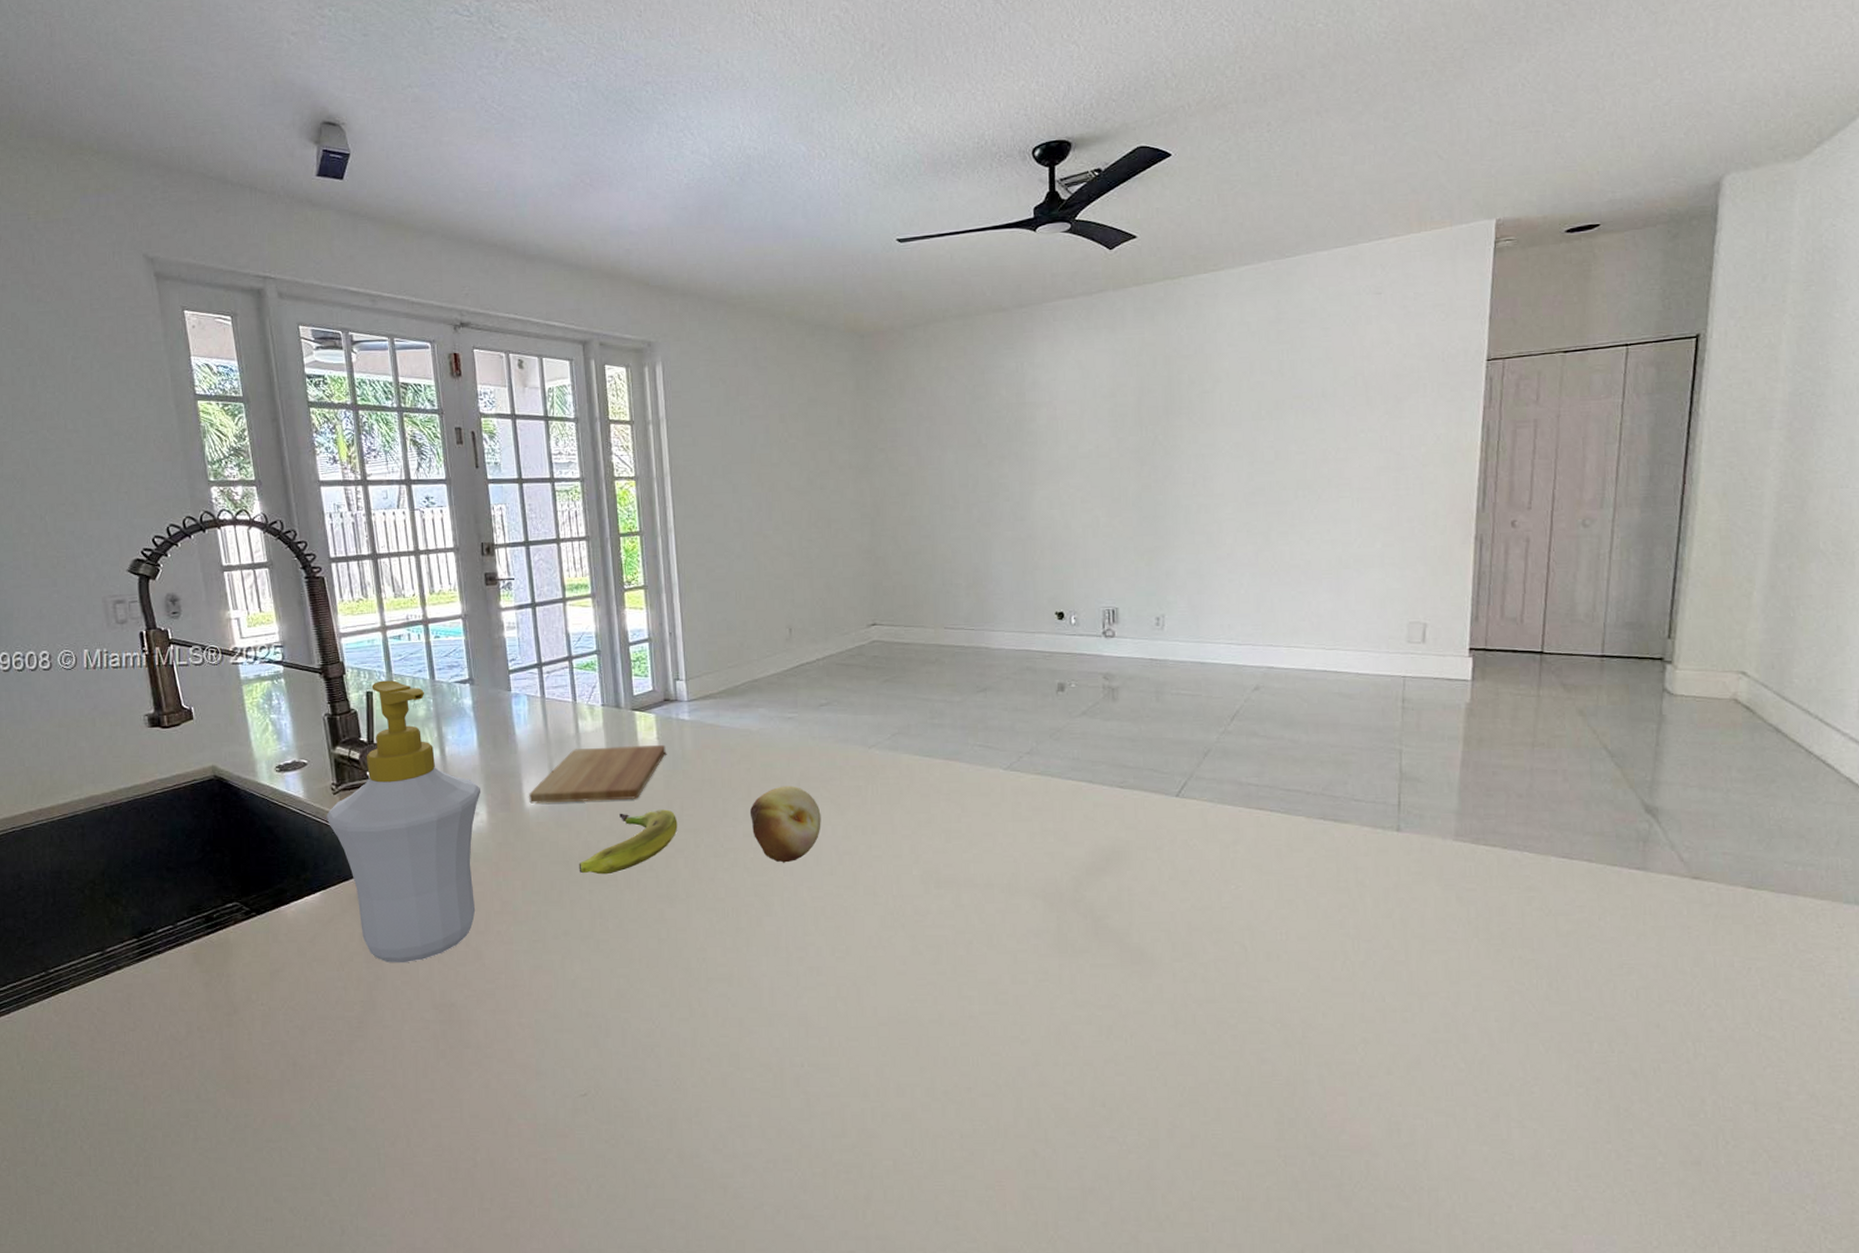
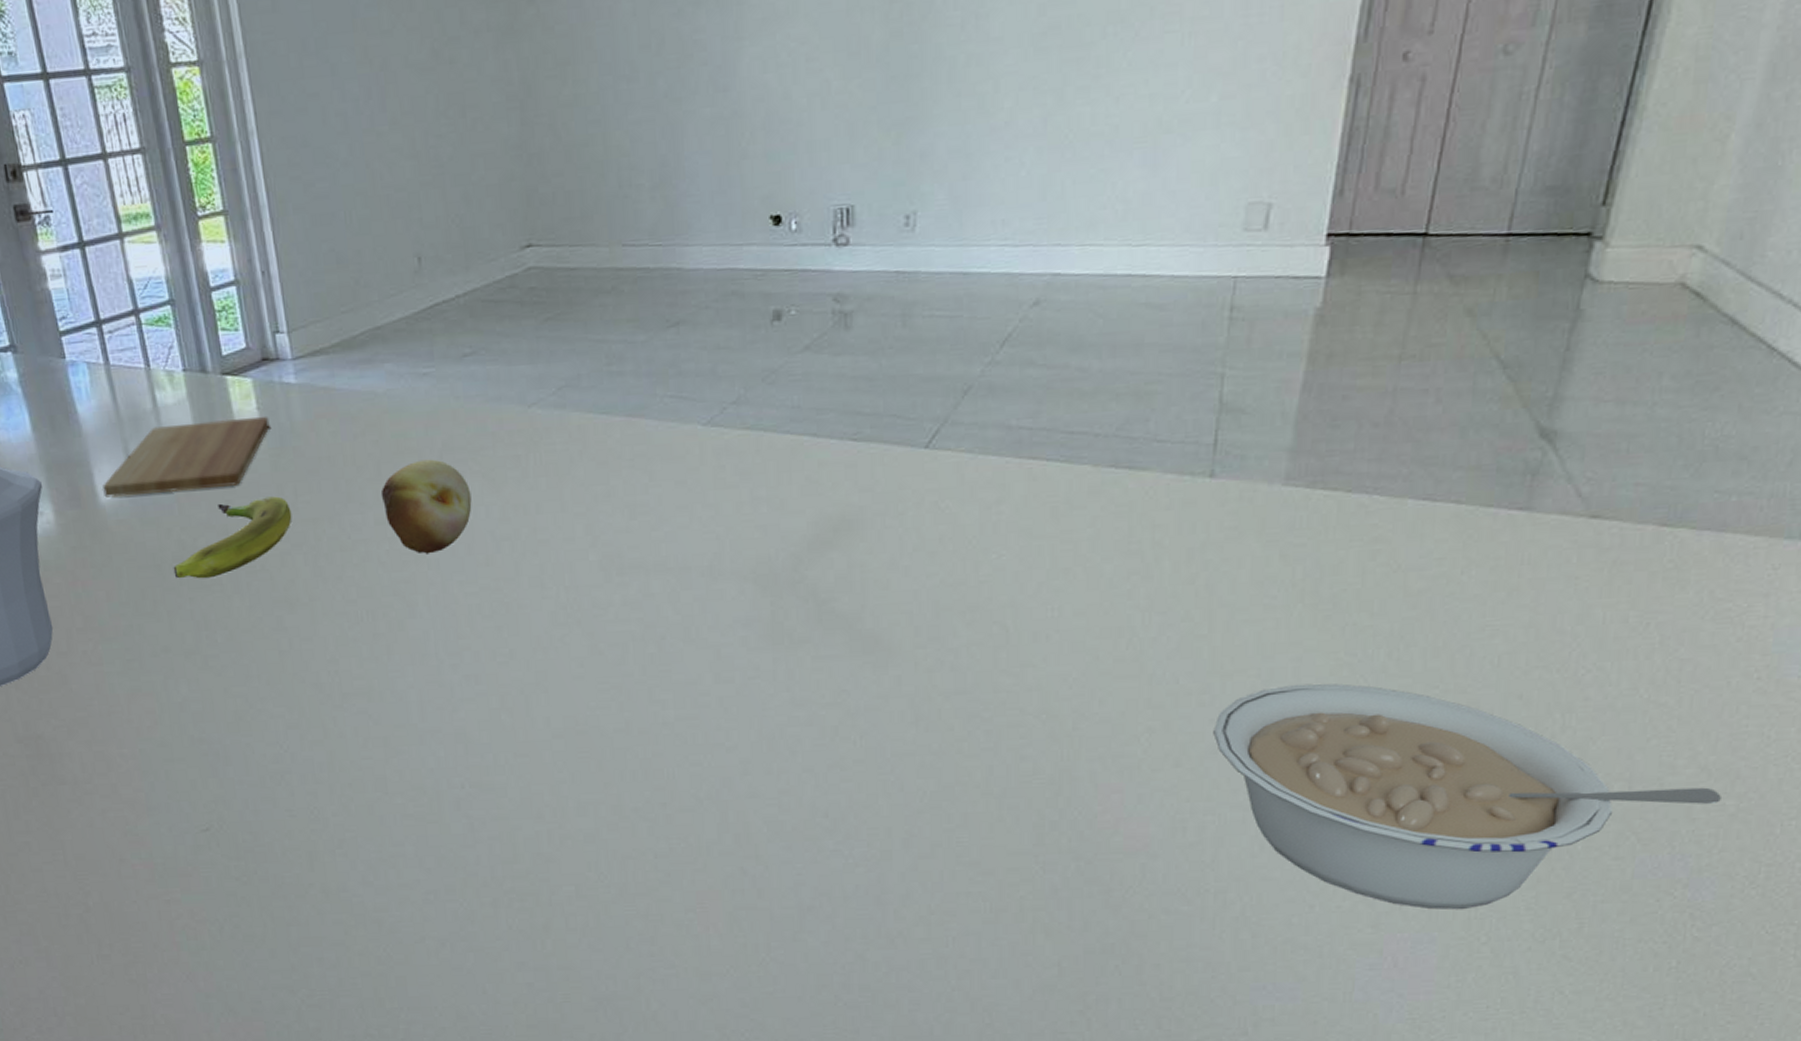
legume: none [1416,1007,1830,1215] -> present [1213,683,1721,910]

